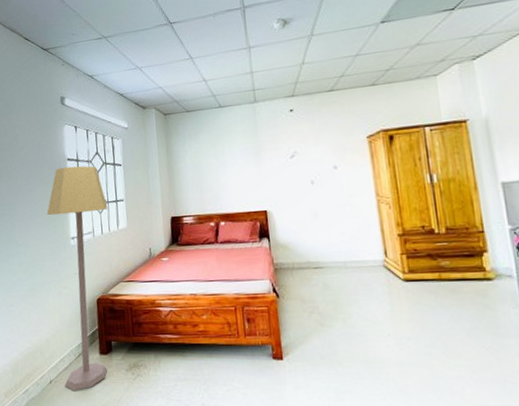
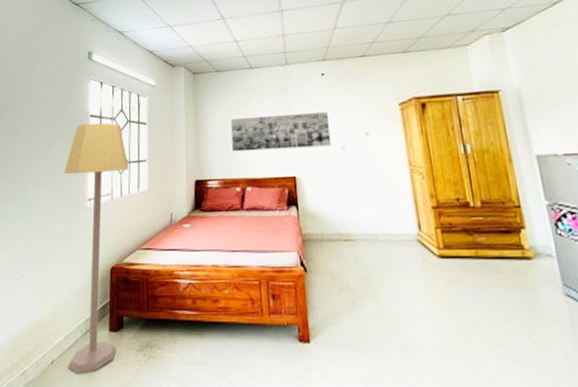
wall art: none [203,147,301,189] -> present [231,112,332,152]

